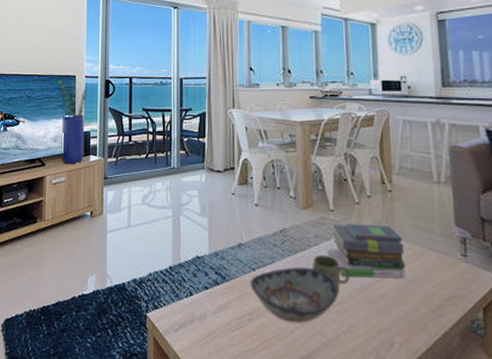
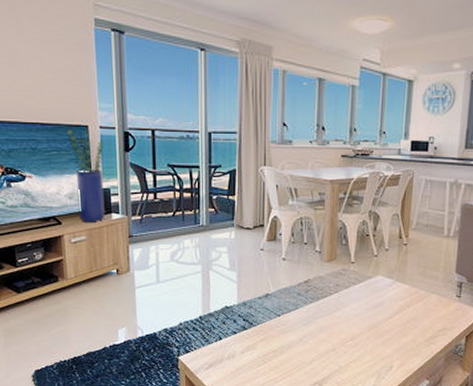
decorative bowl: present [250,267,339,323] -> none [275,312,353,357]
mug: present [311,254,350,292] -> none [330,300,363,330]
books: present [327,223,406,279] -> none [345,273,411,318]

